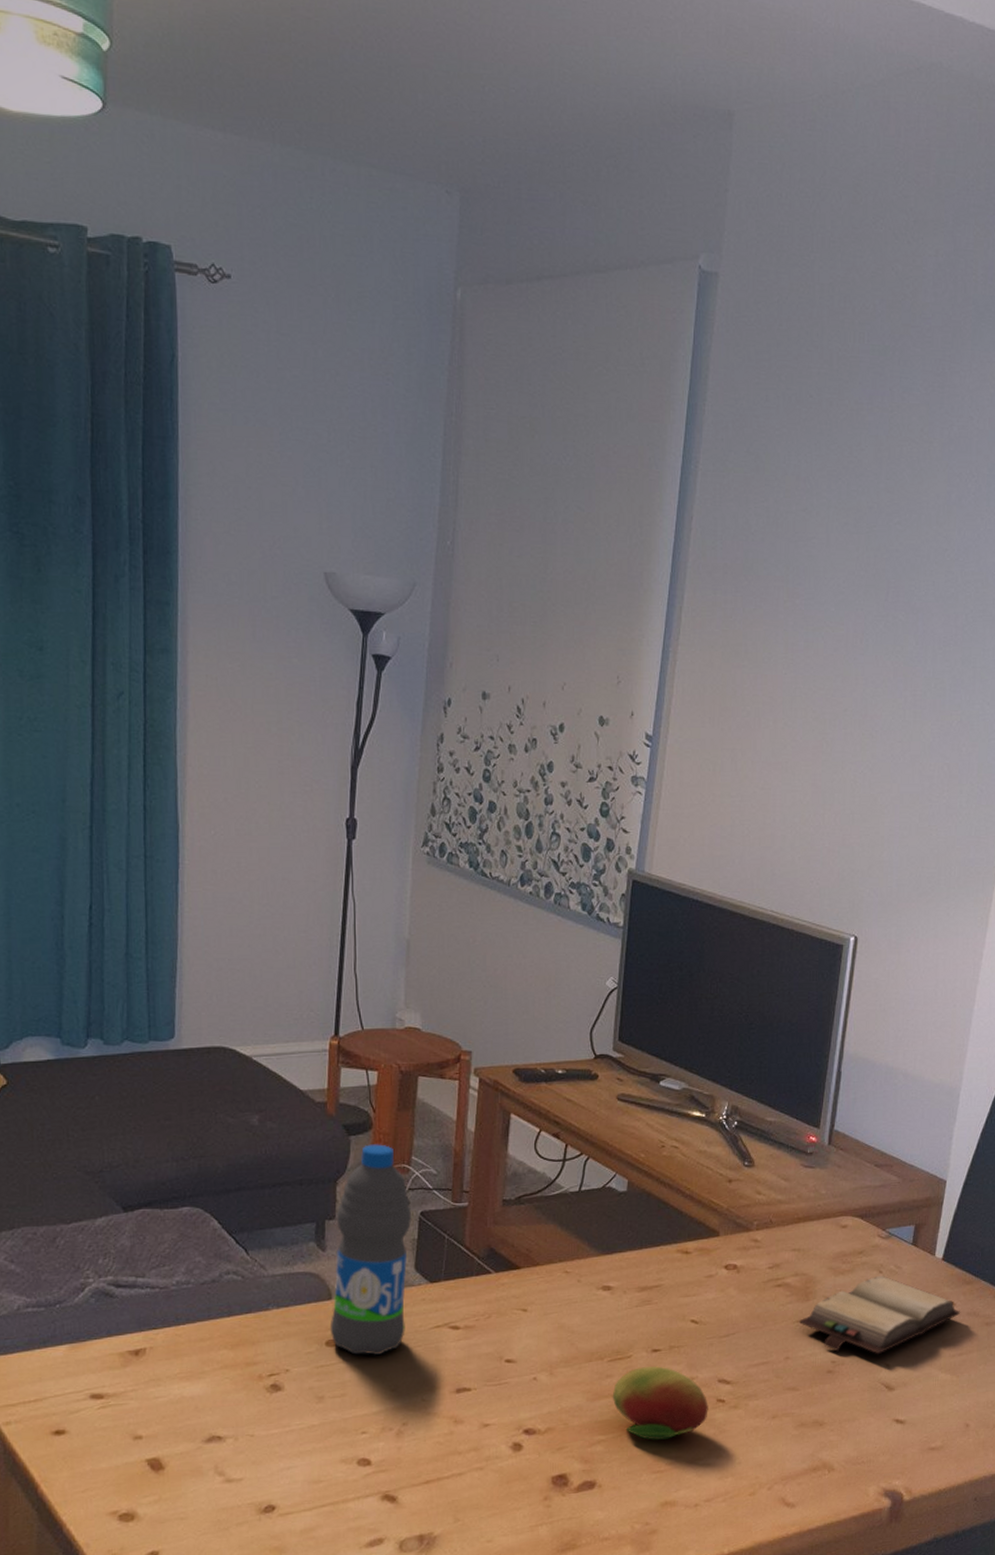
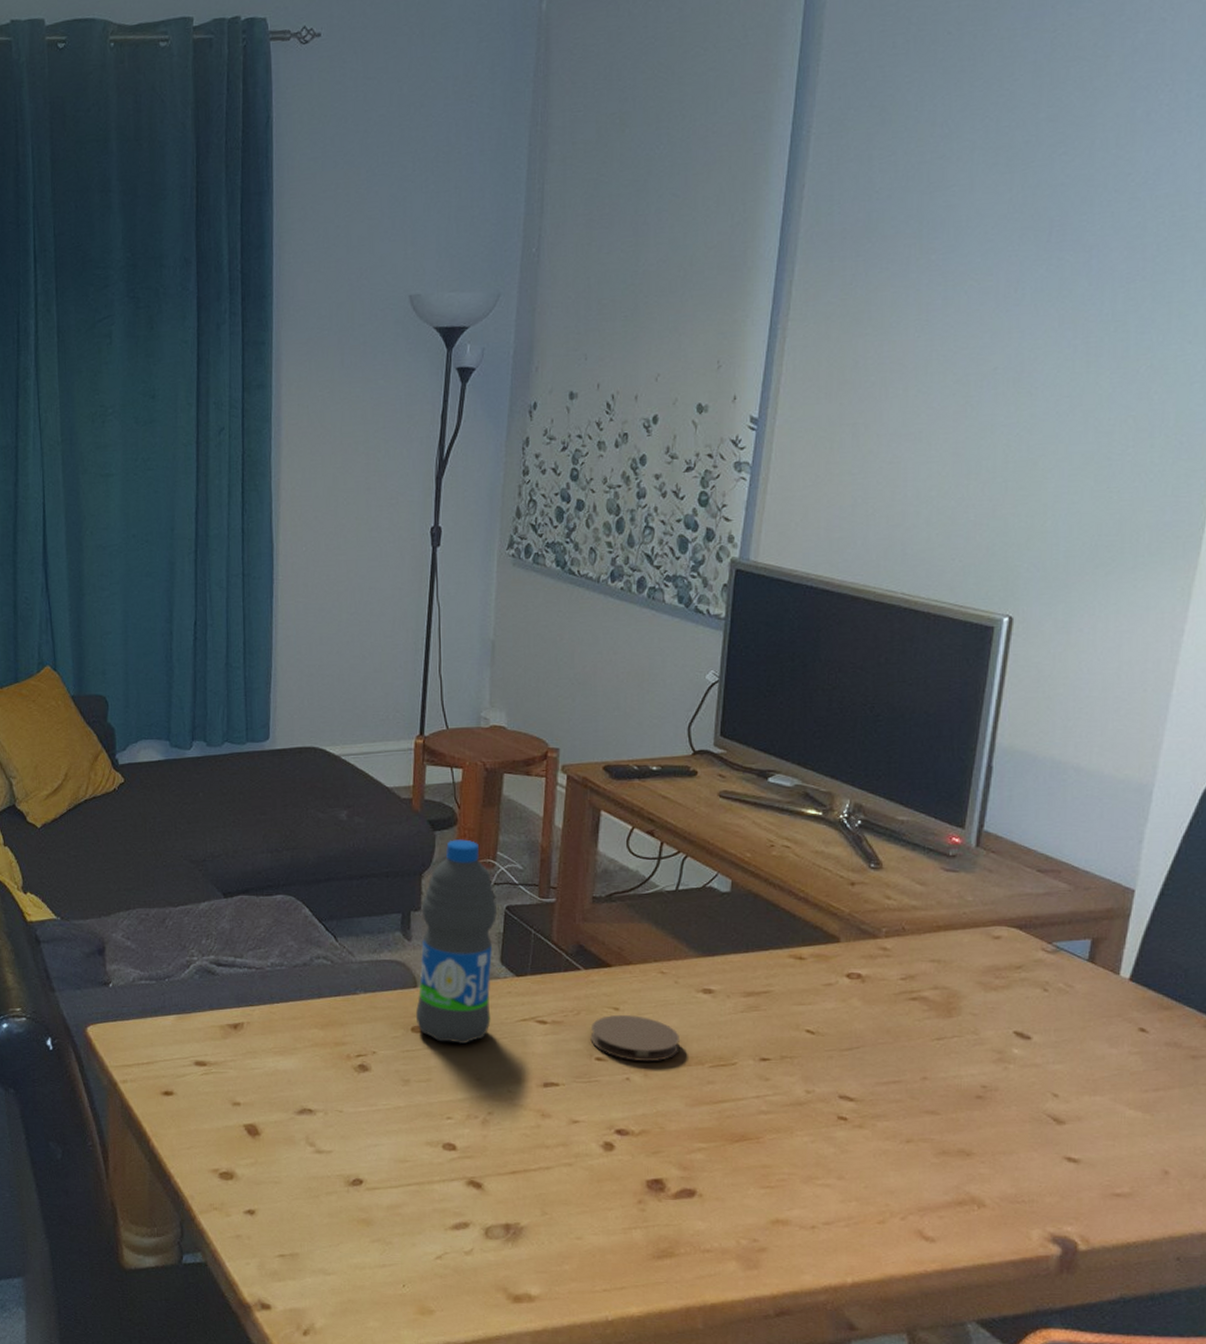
coaster: none [500,1315,582,1361] -> present [590,1014,679,1061]
fruit: present [612,1366,708,1440] -> none [714,1076,827,1154]
hardback book: present [799,1276,961,1355] -> none [940,995,1156,1083]

